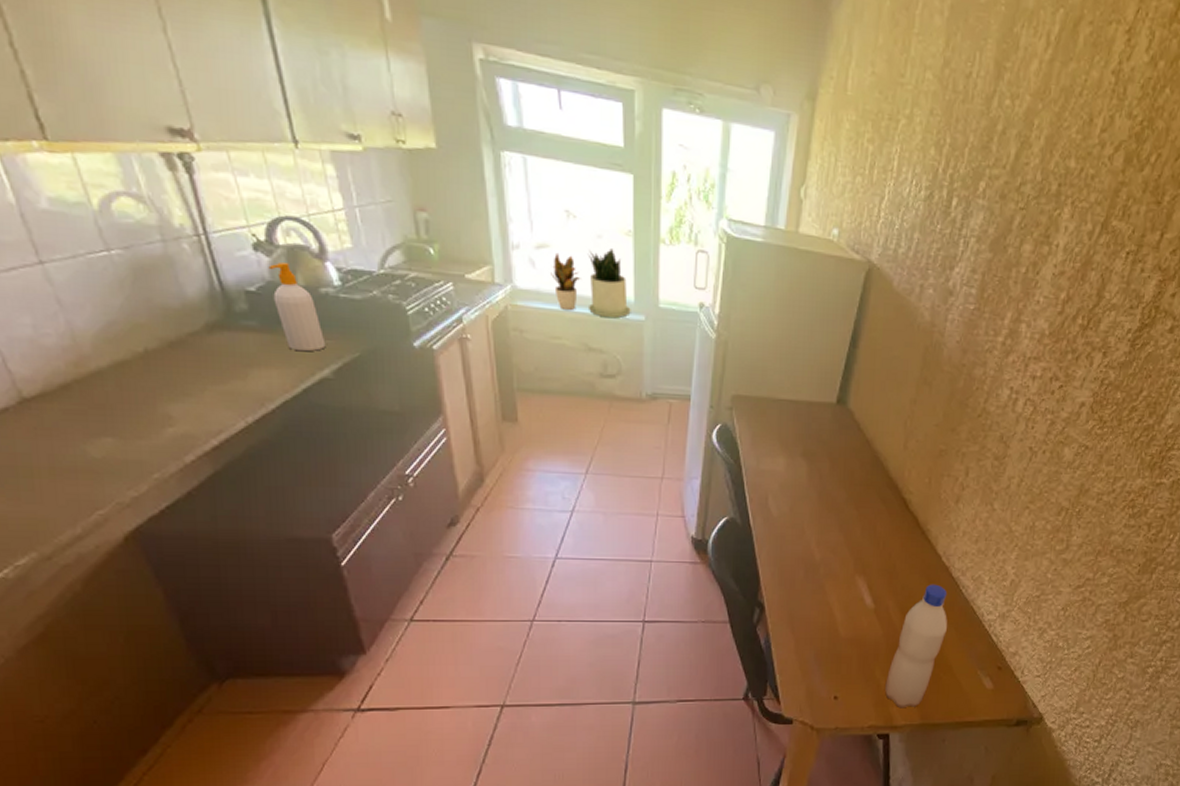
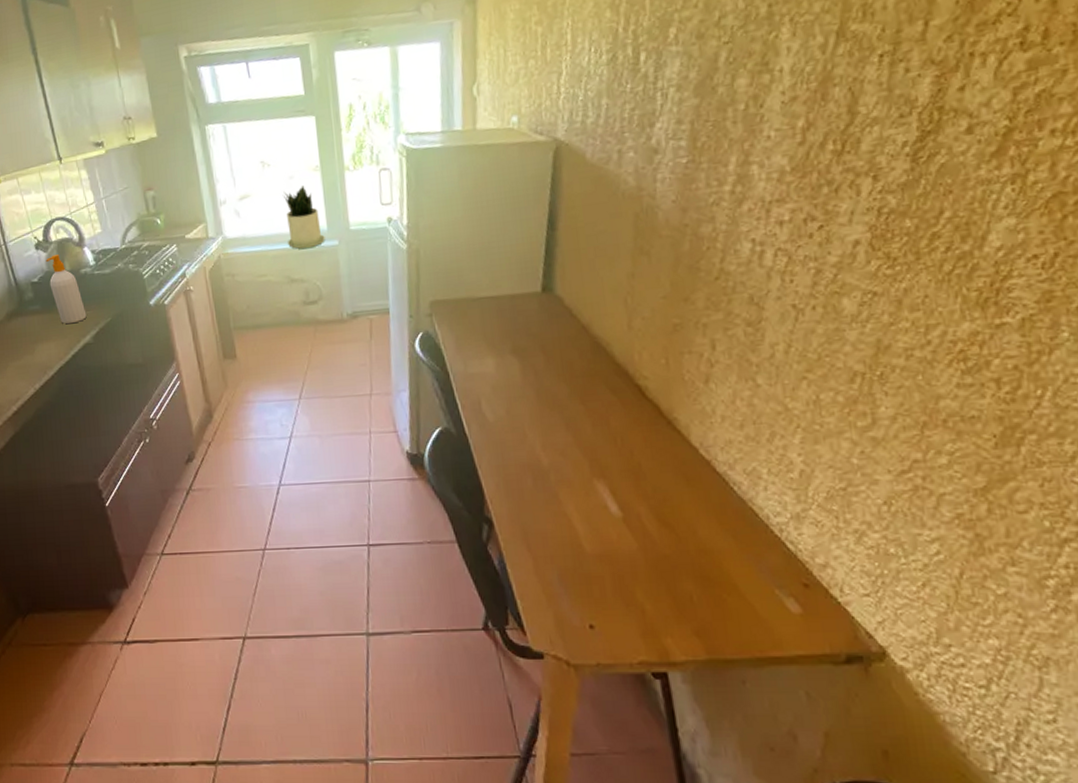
potted plant: present [551,252,581,310] -> none [253,199,279,249]
water bottle: present [885,584,948,709] -> none [651,482,723,640]

